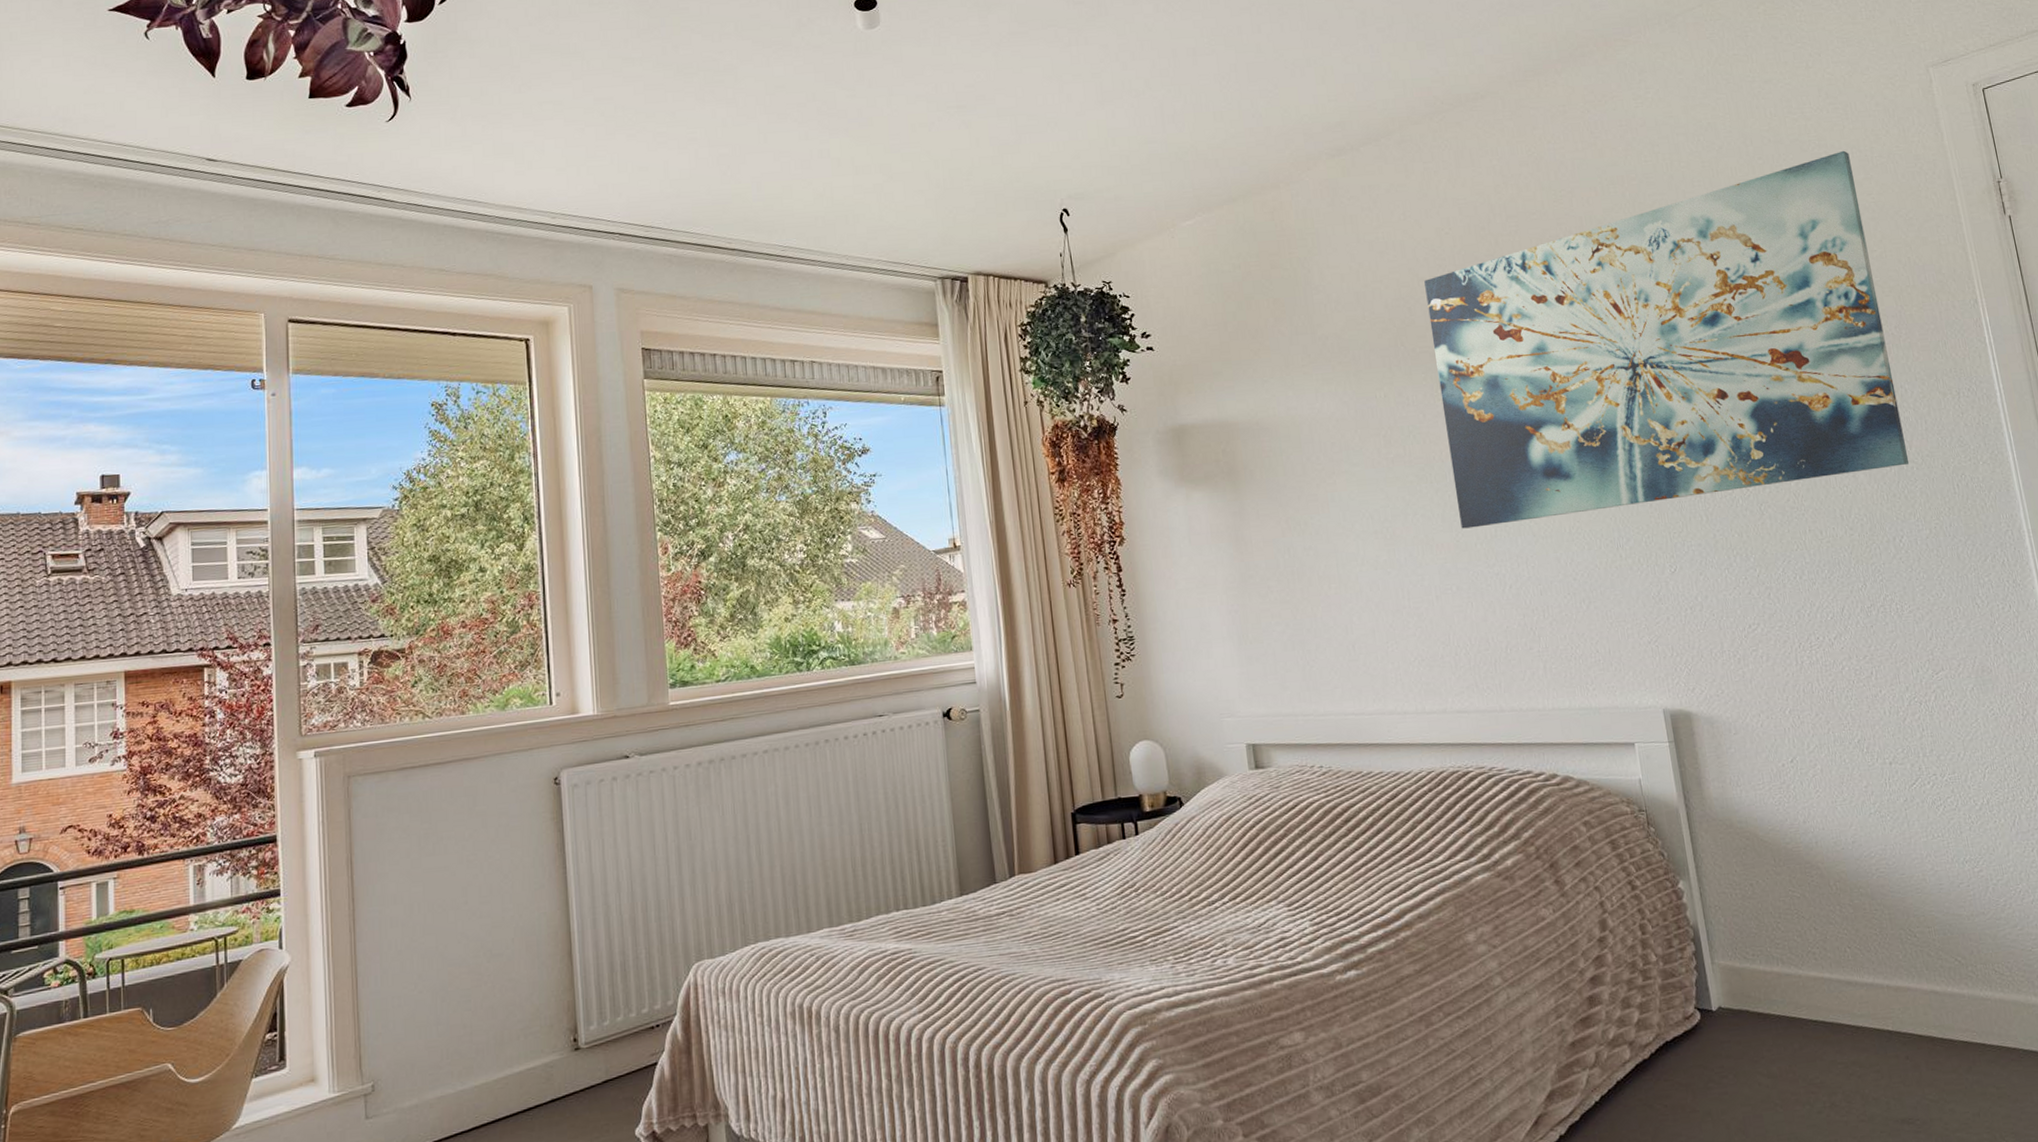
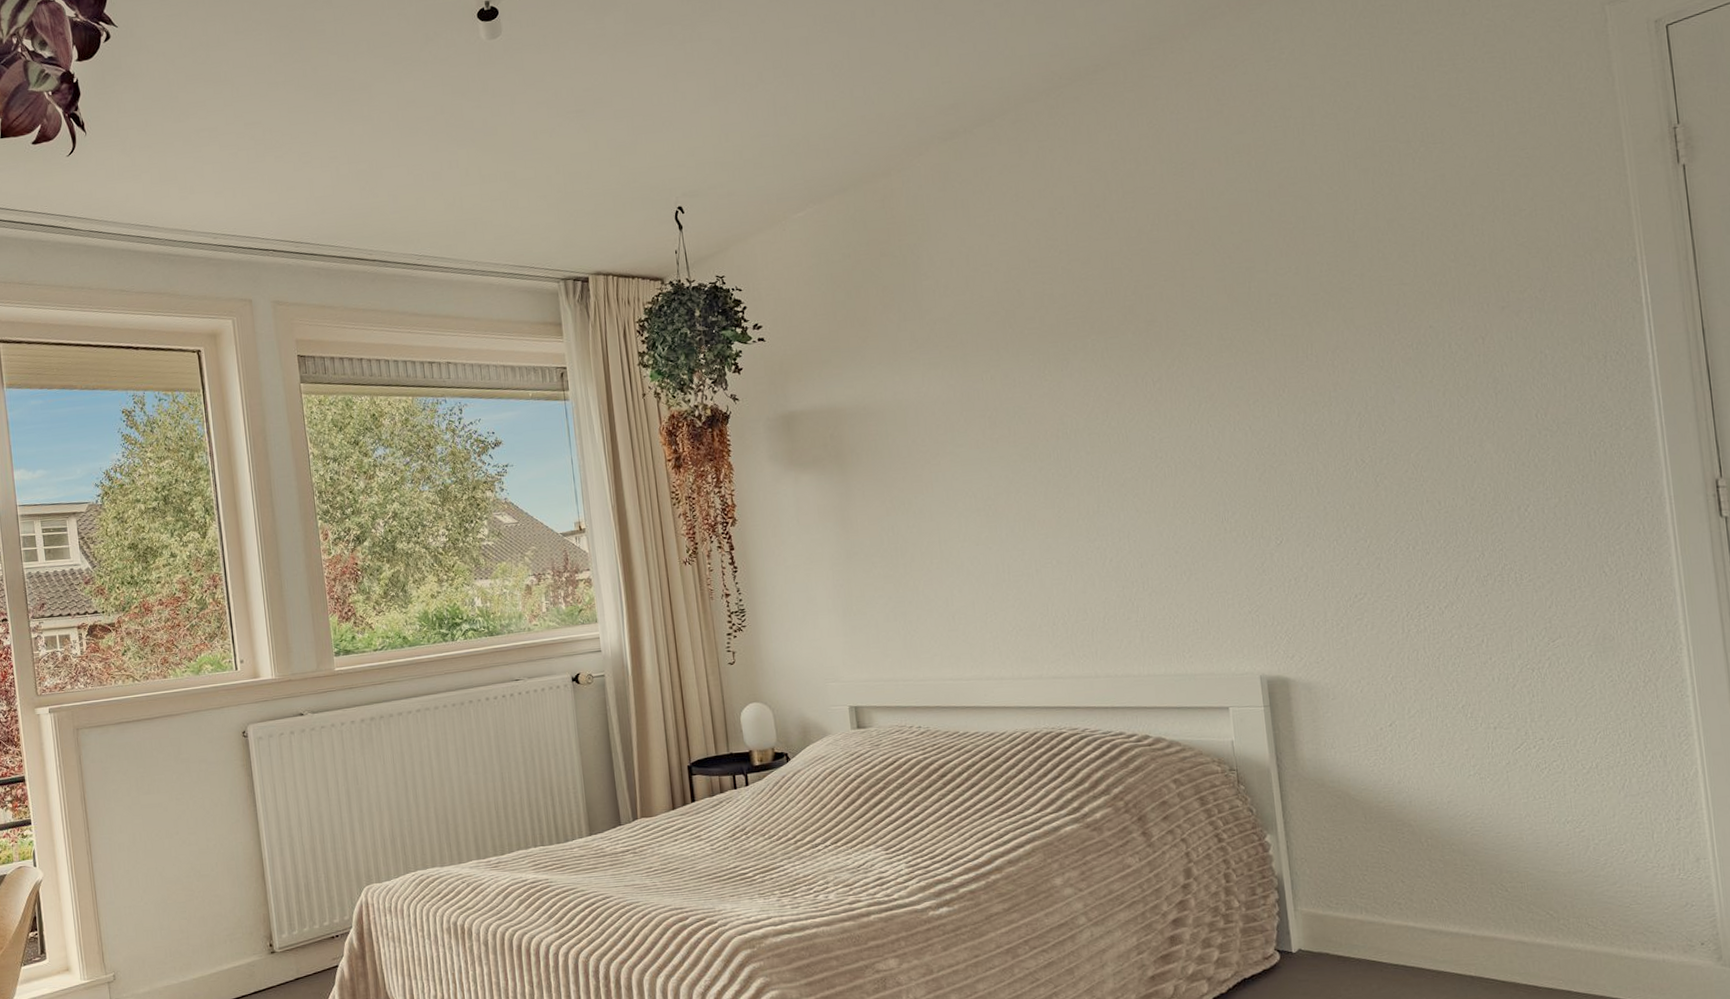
wall art: present [1424,150,1910,529] -> none [1035,103,1543,505]

